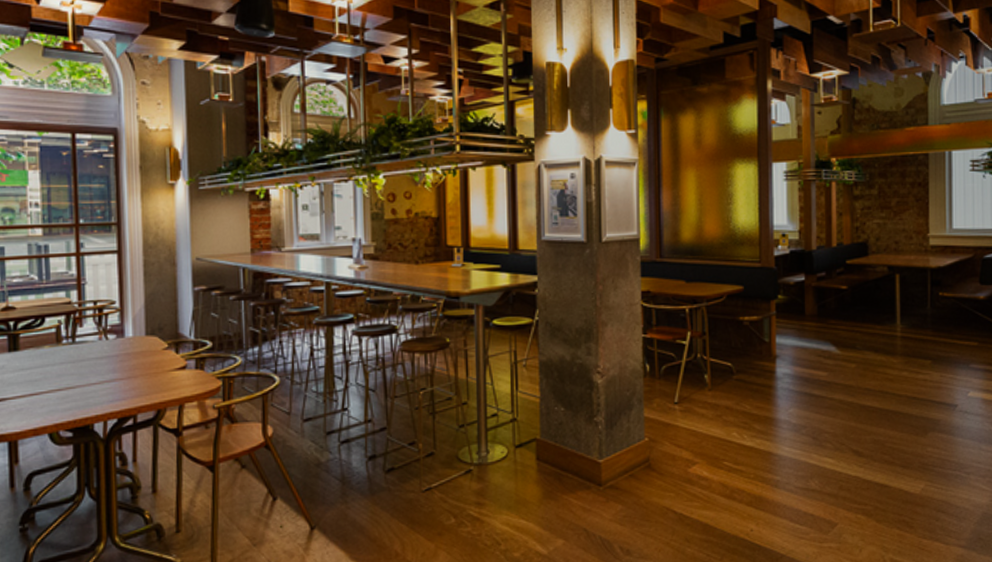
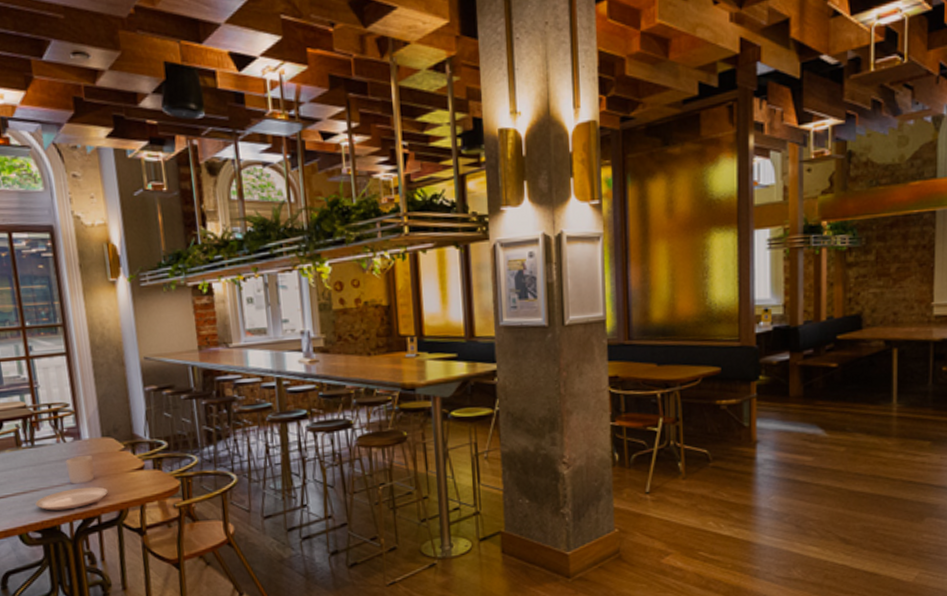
plate: none [69,385,147,409] -> present [35,486,108,511]
mug: none [106,353,135,384] -> present [65,455,95,485]

